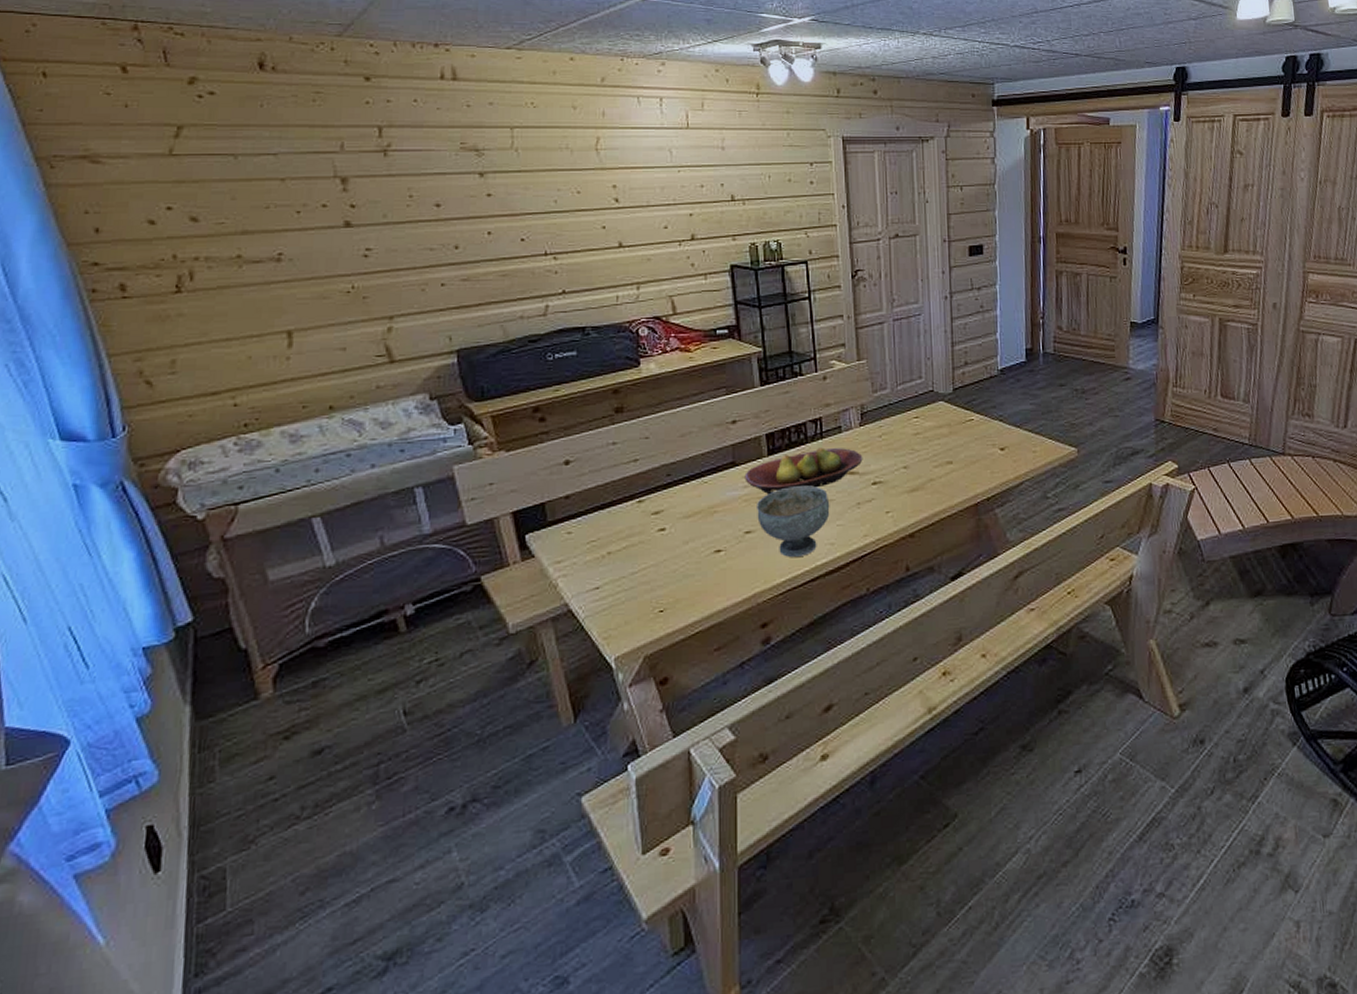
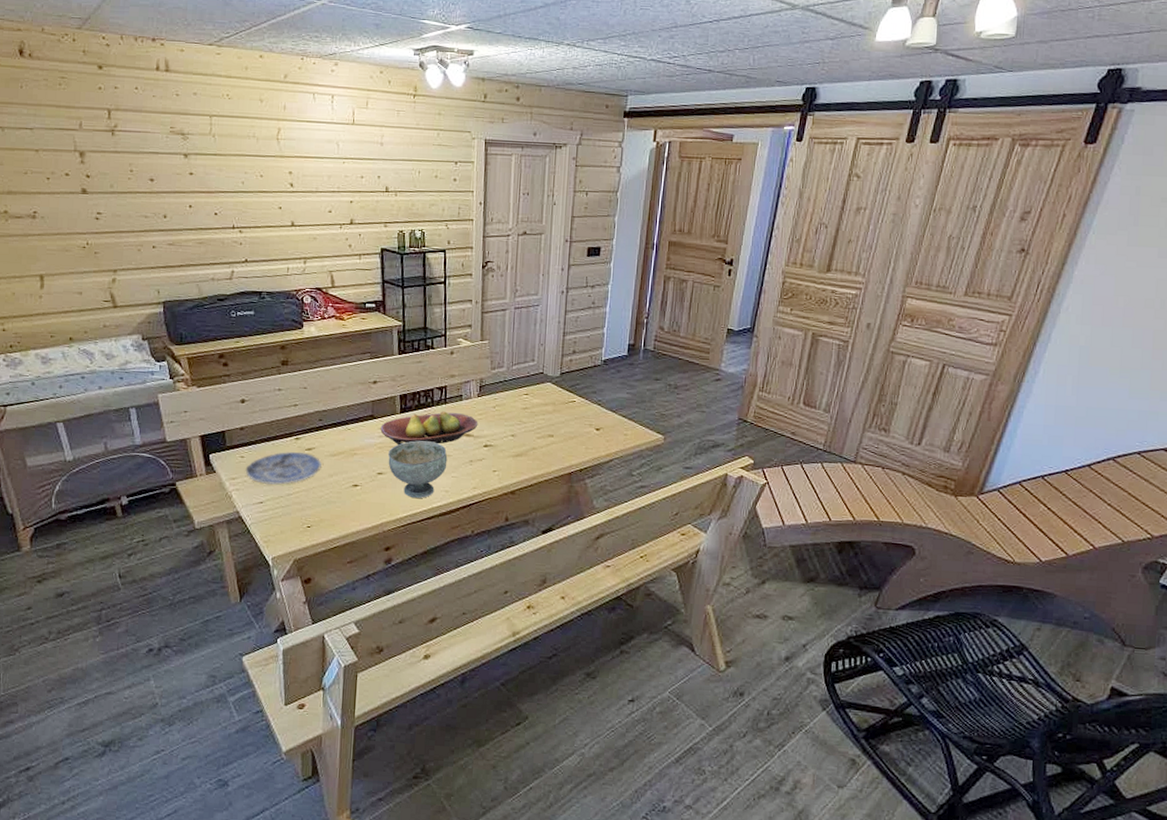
plate: none [574,517,673,564] -> present [245,451,322,485]

